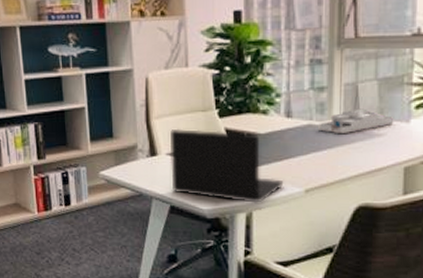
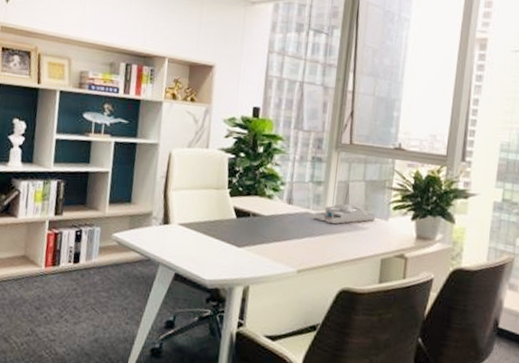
laptop: present [169,128,284,203] -> none [179,201,280,278]

